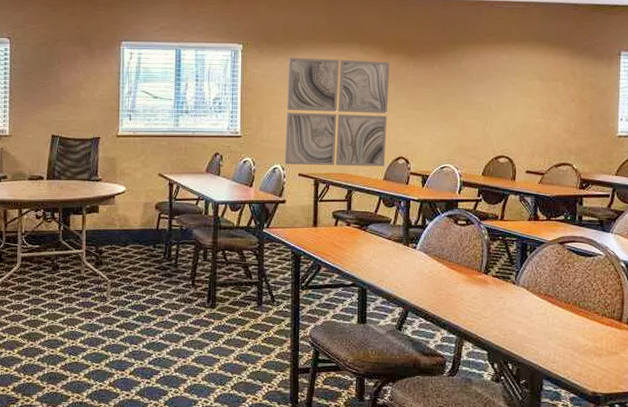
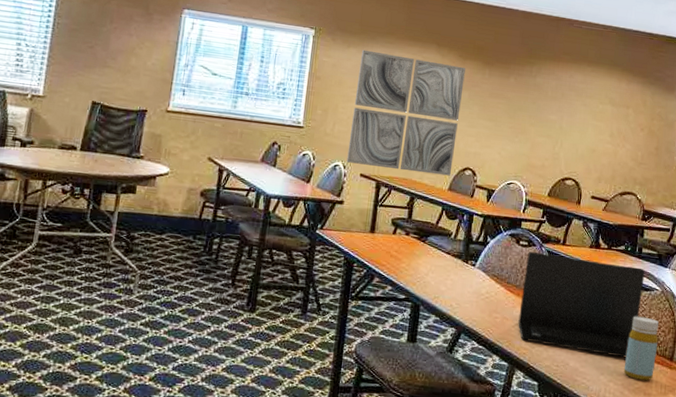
laptop: none [463,229,587,322] -> present [518,251,645,358]
bottle: none [572,281,606,343] -> present [623,316,659,381]

